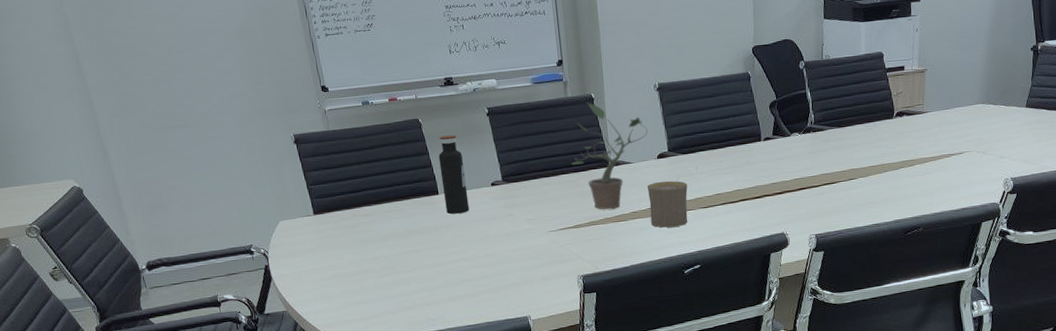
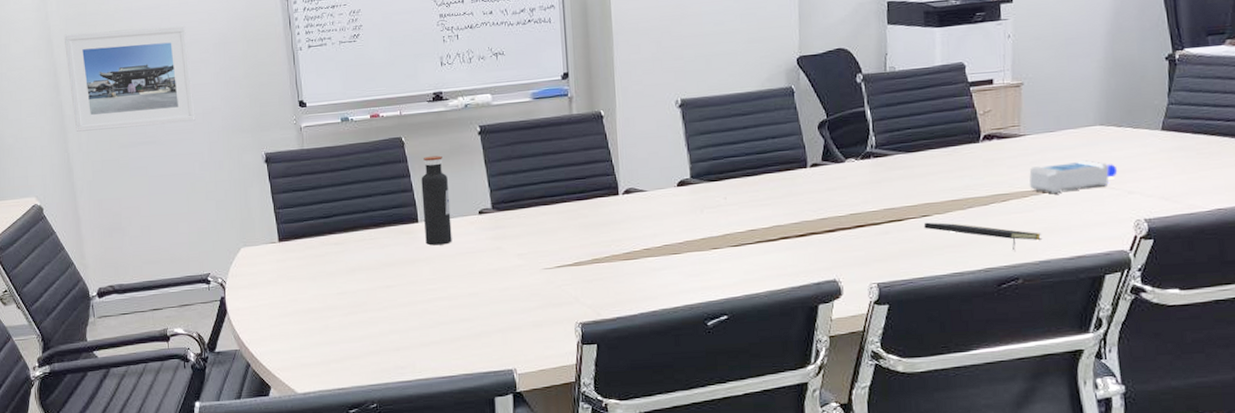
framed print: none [81,13,224,116] -> present [63,25,195,132]
potted plant: present [571,102,648,210] -> none [573,120,667,245]
cup: present [647,180,688,228] -> none [663,212,714,269]
notepad: none [850,184,937,206] -> present [923,222,1041,251]
water bottle: none [929,132,994,159] -> present [1029,160,1118,193]

